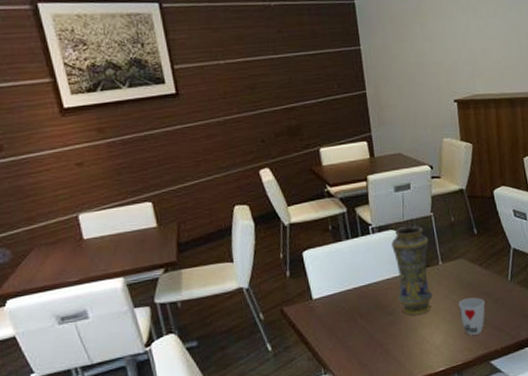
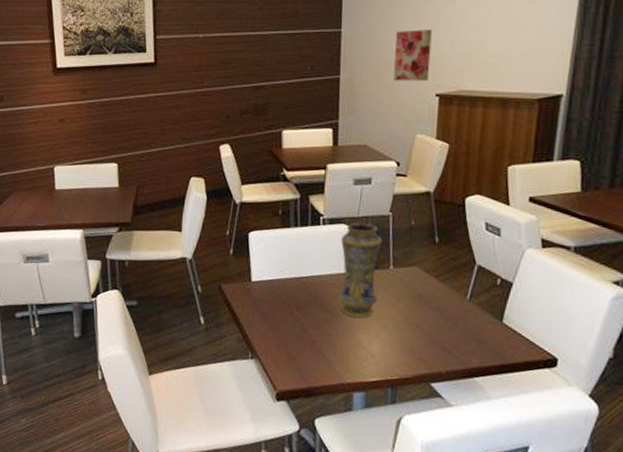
wall art: none [411,42,446,92] -> present [393,29,432,82]
cup: present [458,297,485,335] -> none [404,310,435,351]

